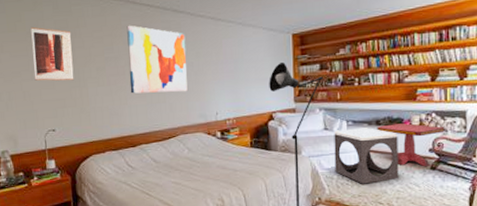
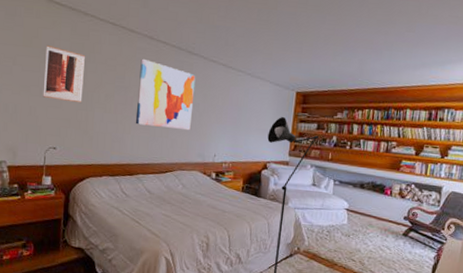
footstool: present [334,128,399,184] -> none [316,187,378,241]
side table: present [377,123,445,167] -> none [360,189,421,233]

